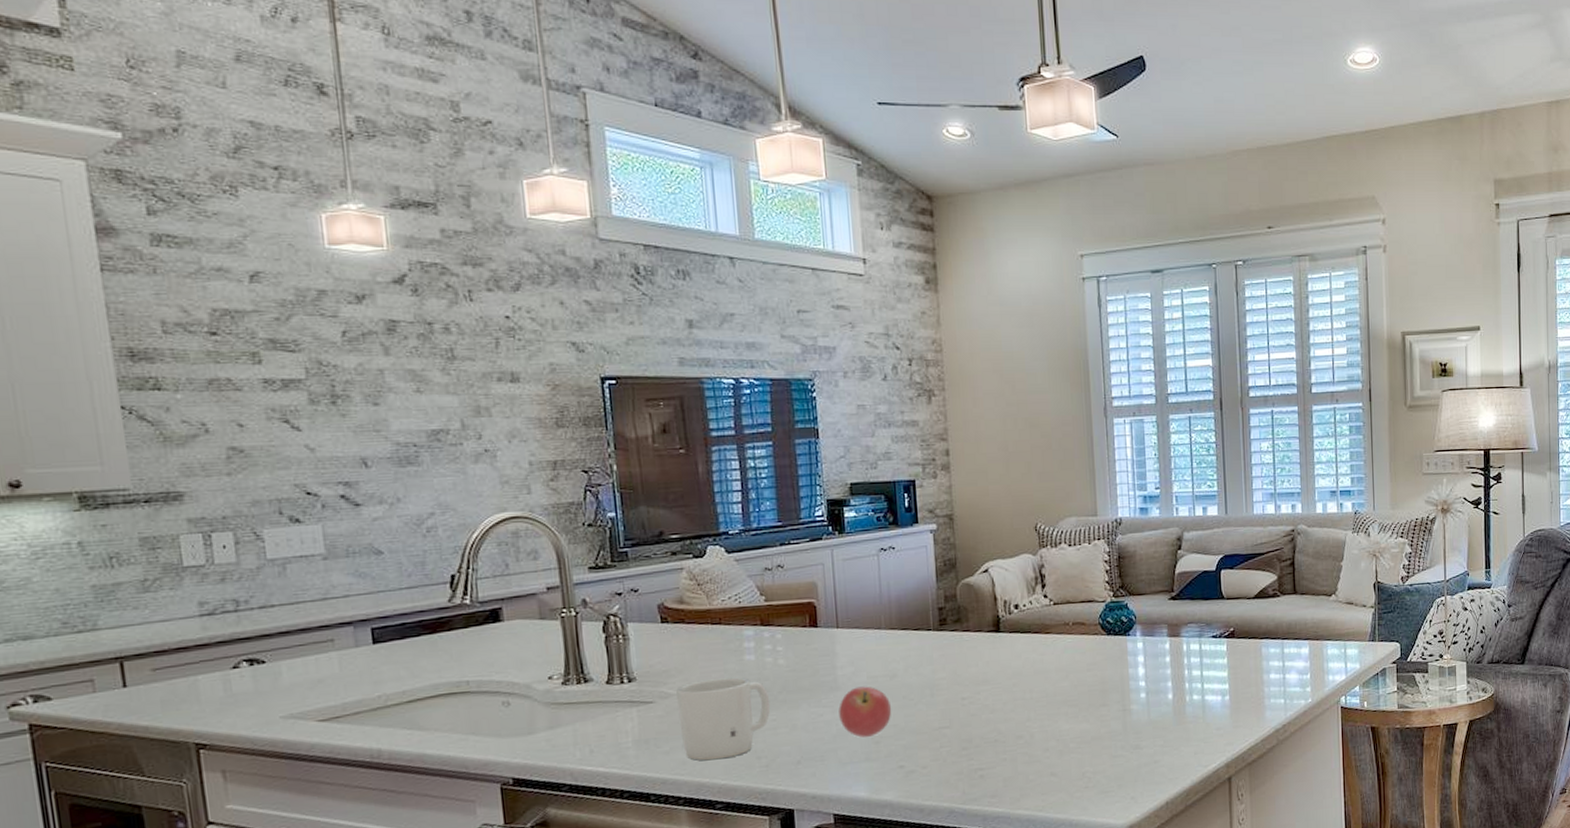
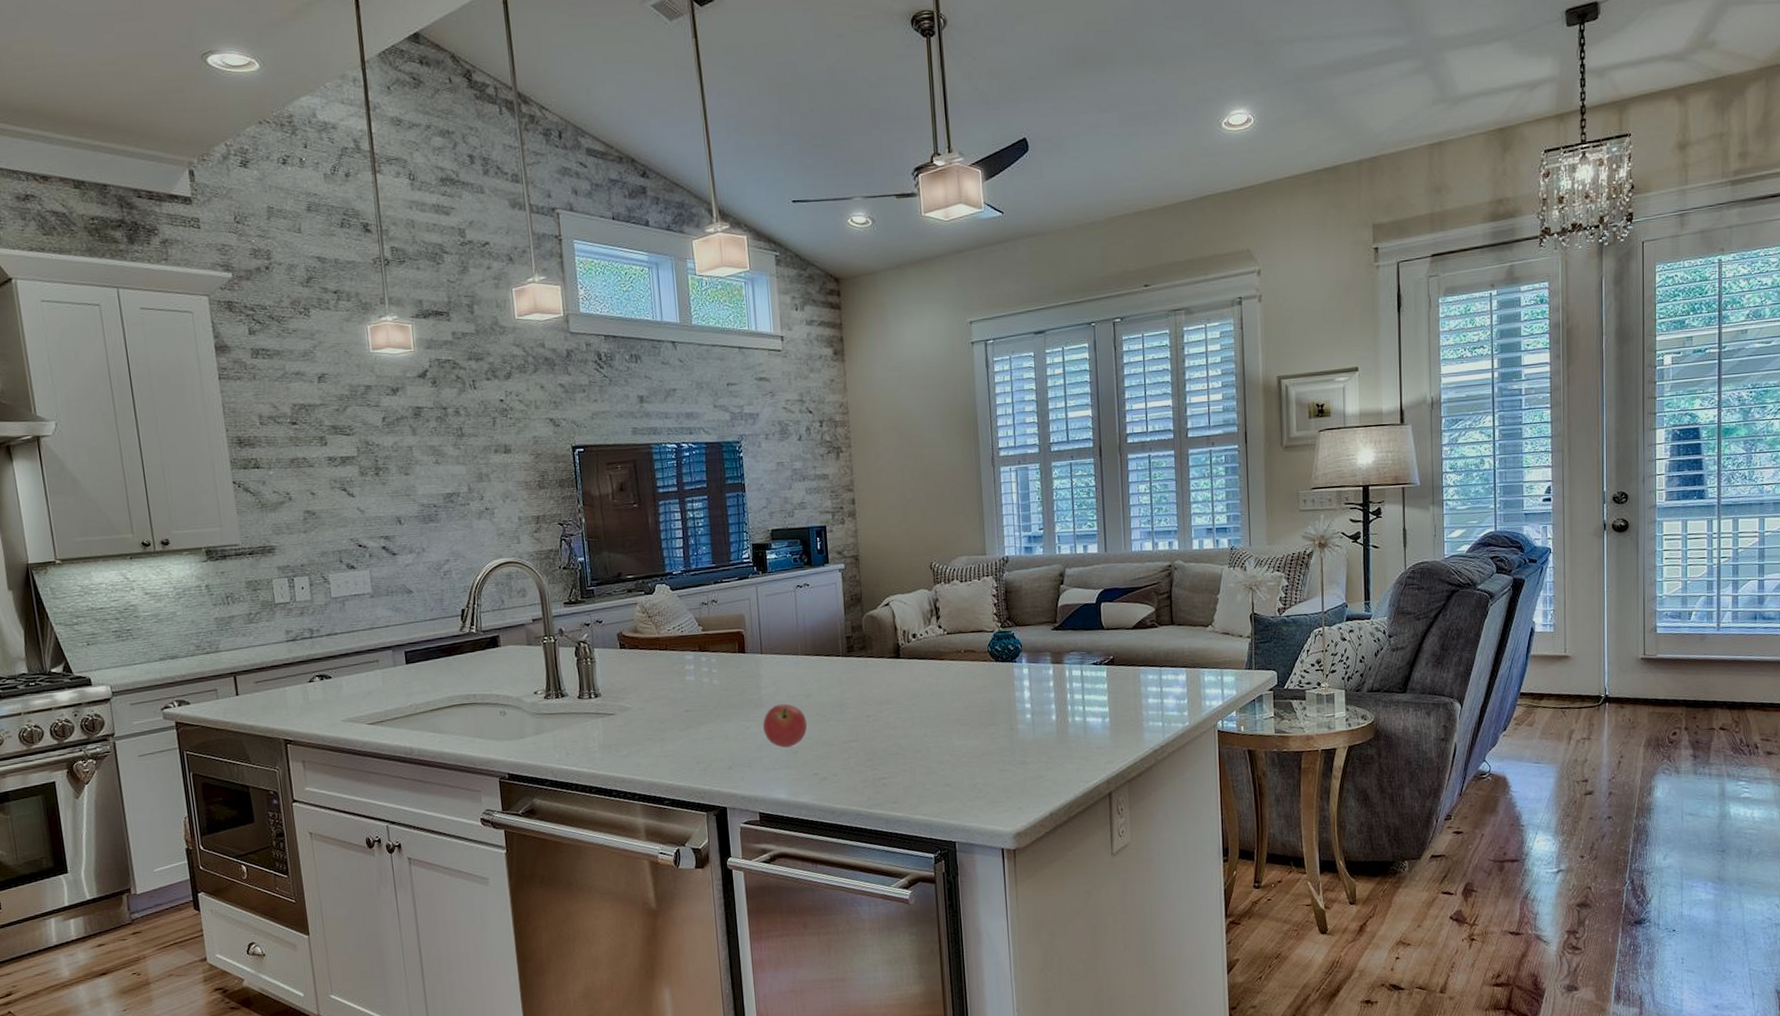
mug: present [676,677,771,761] -> none [632,694,708,764]

